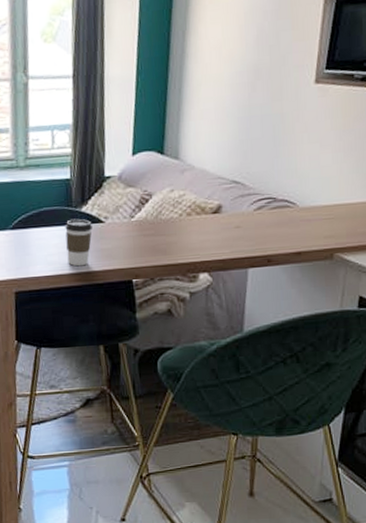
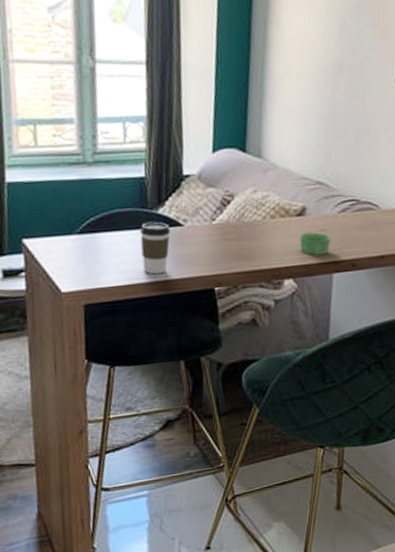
ramekin: none [215,229,247,251] -> present [300,232,331,255]

